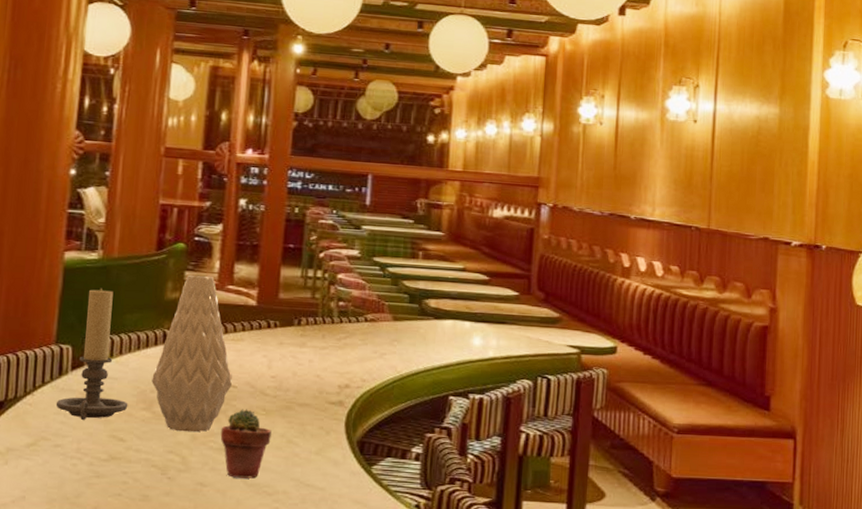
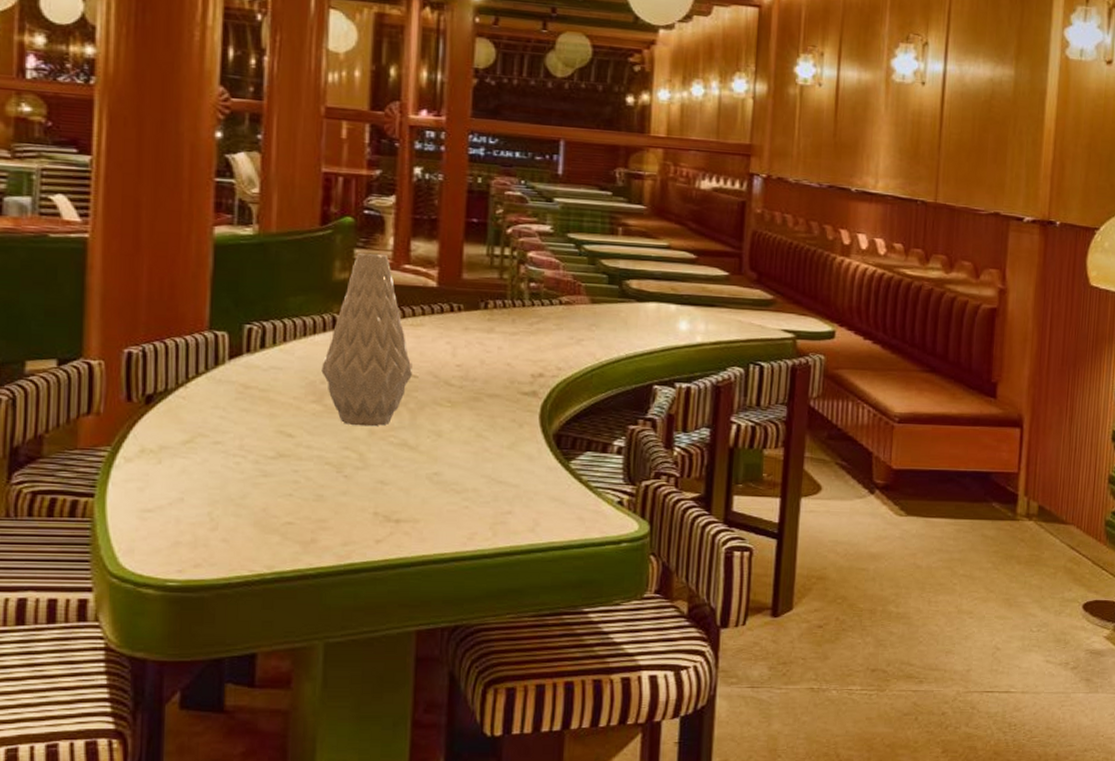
candle holder: present [55,287,128,420] -> none [213,267,296,414]
potted succulent: present [220,409,272,479] -> none [401,400,458,476]

